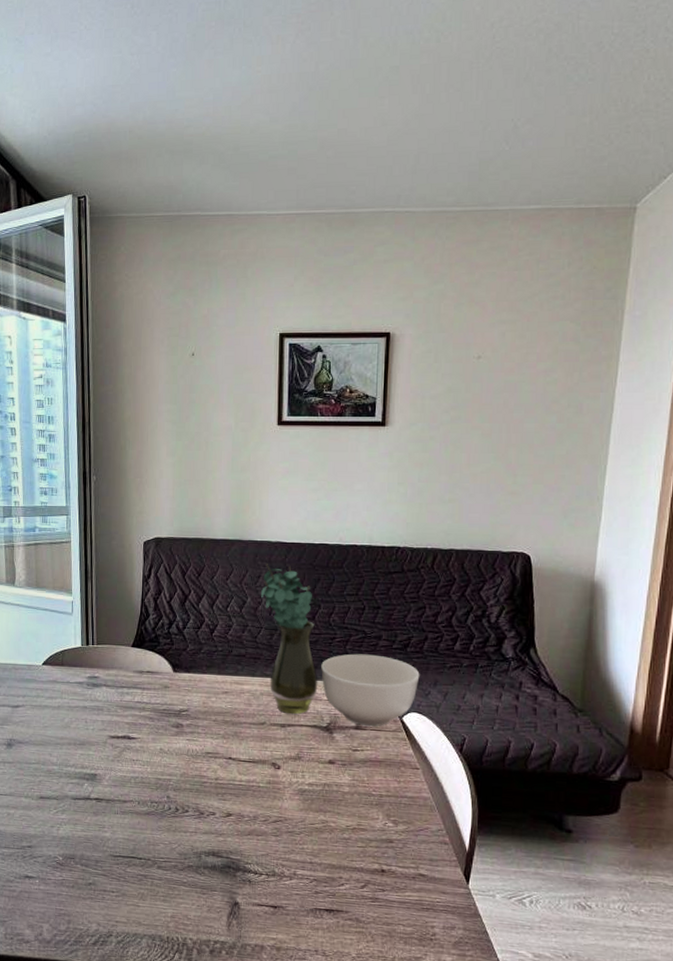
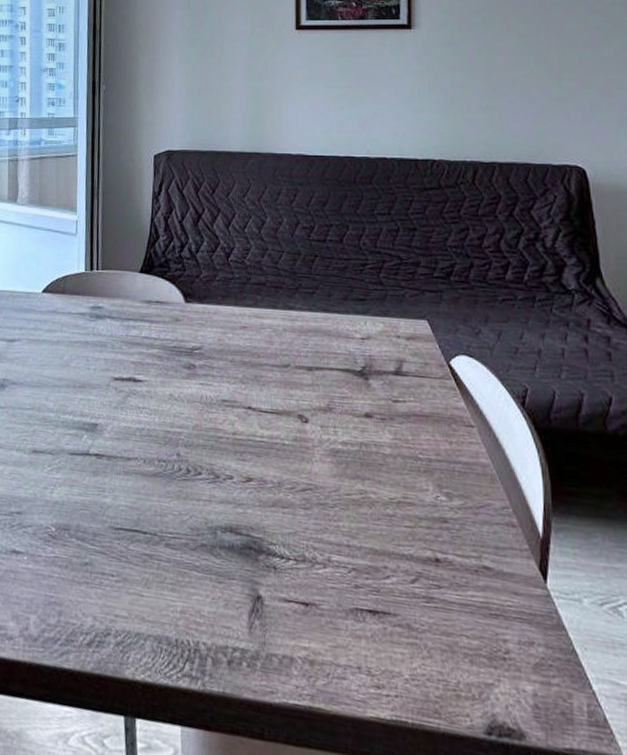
vase: present [261,564,318,714] -> none [282,179,349,355]
bowl: present [321,653,420,726] -> none [352,283,467,372]

